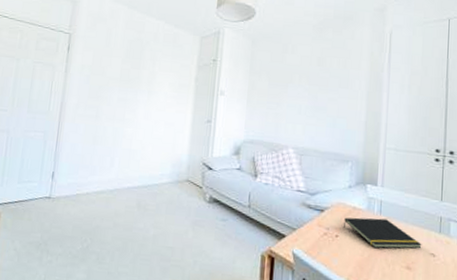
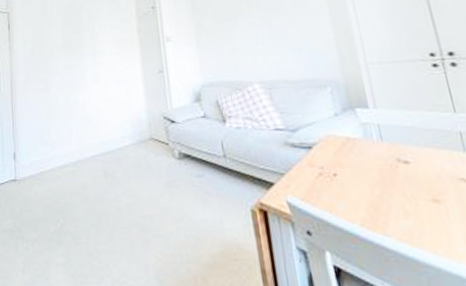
notepad: present [342,217,422,249] -> none [338,145,446,183]

